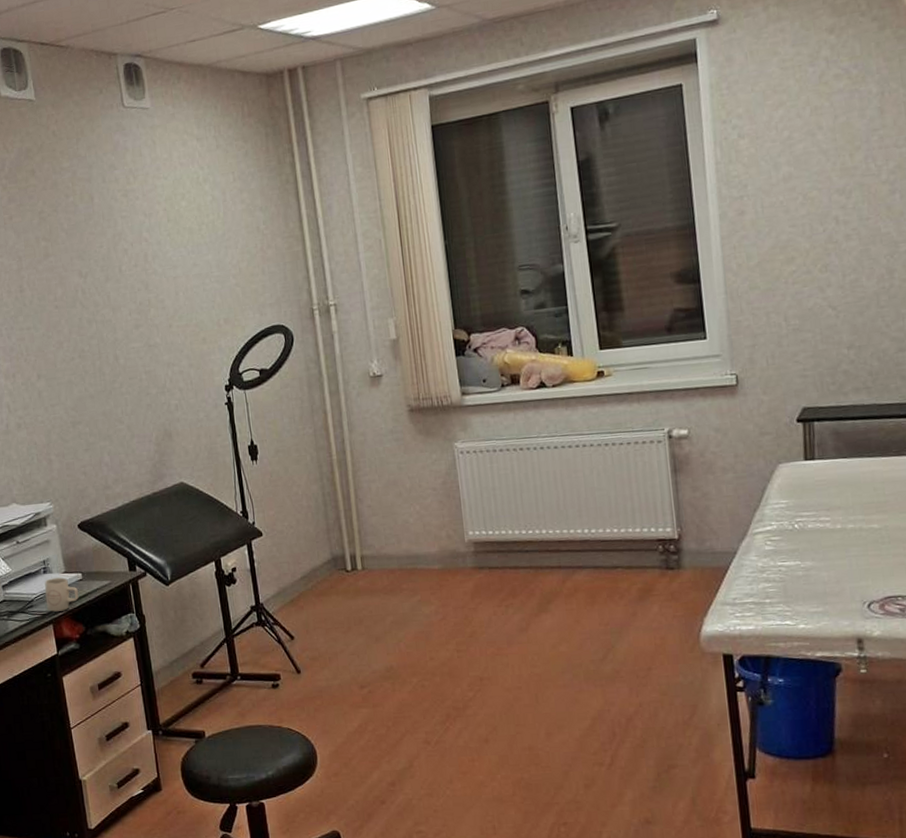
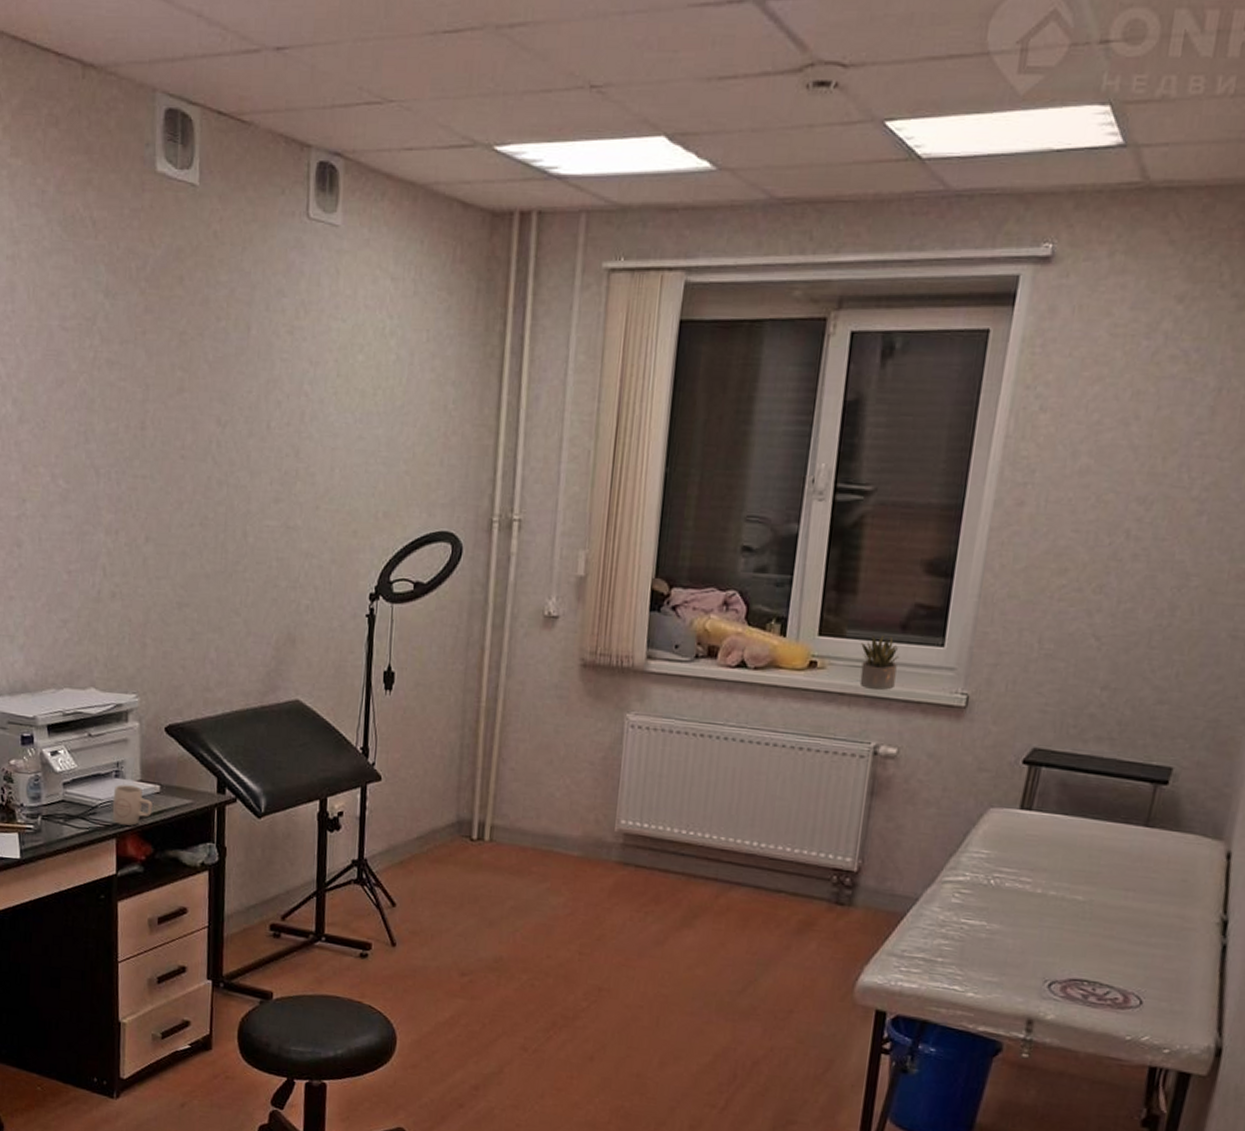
succulent plant: none [637,338,673,386] -> present [859,634,900,691]

